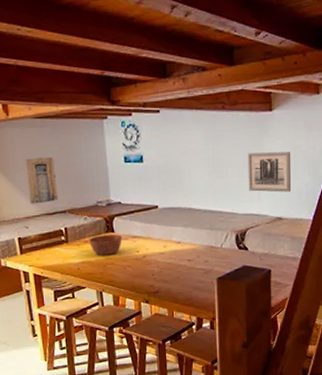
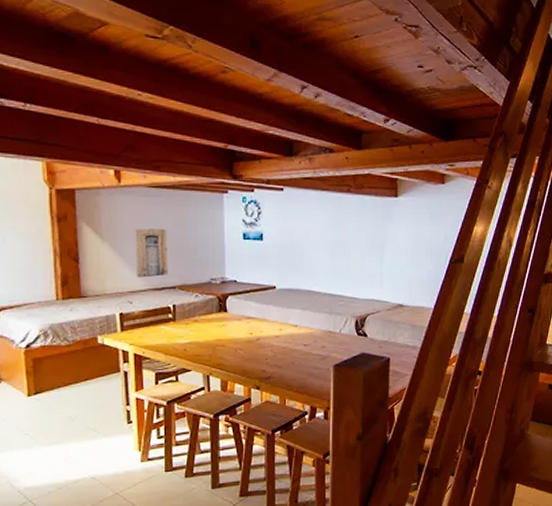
bowl: present [89,235,122,256] -> none [199,315,235,337]
wall art: present [247,152,292,192] -> none [370,237,415,279]

